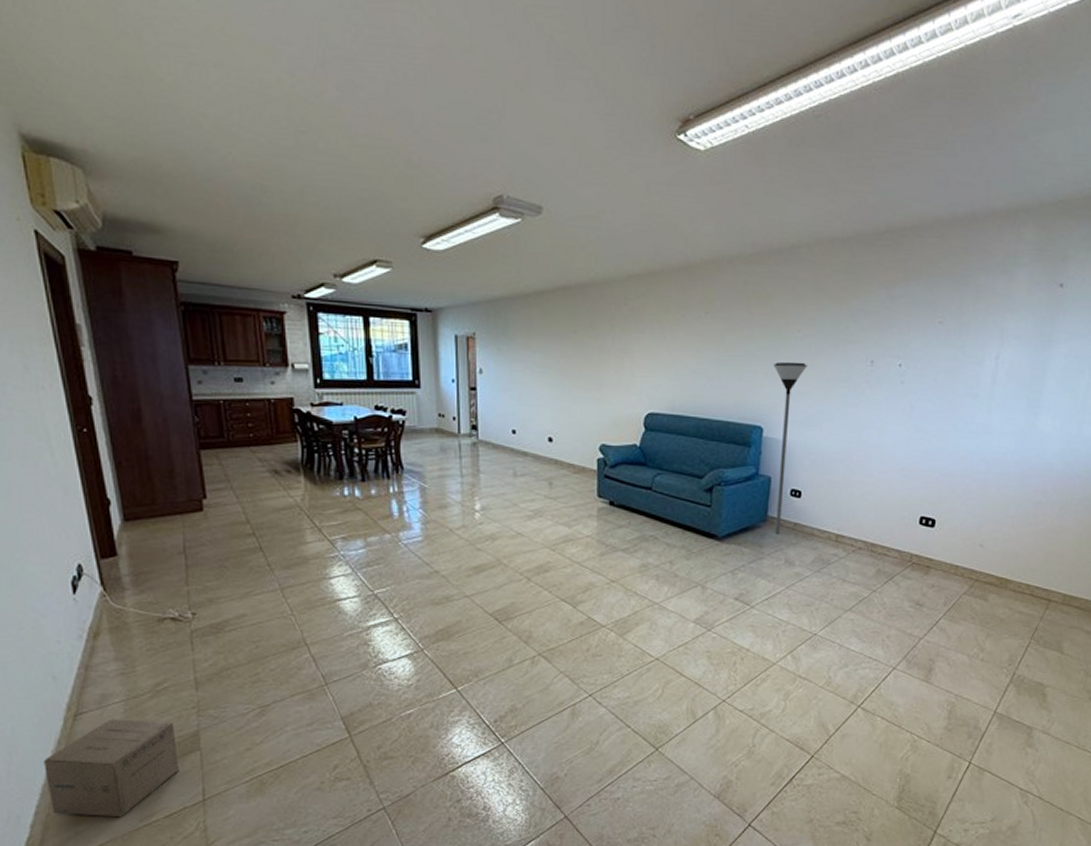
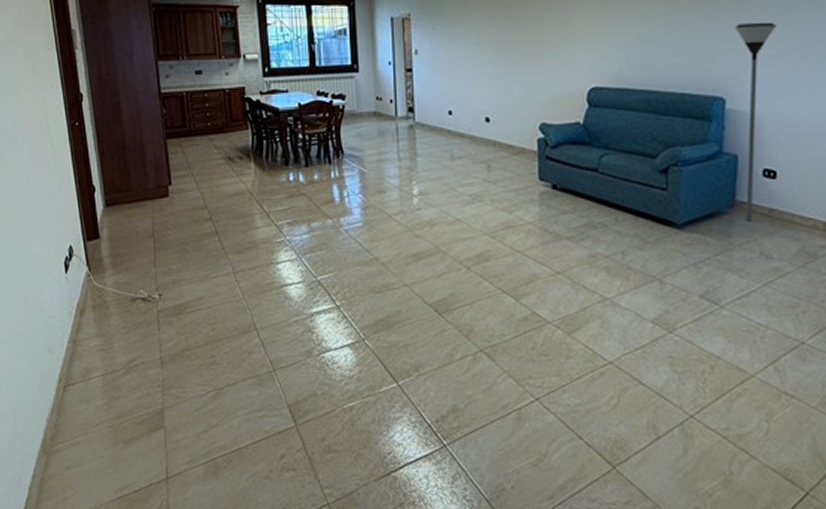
cardboard box: present [44,719,179,817] -> none [40,392,146,487]

